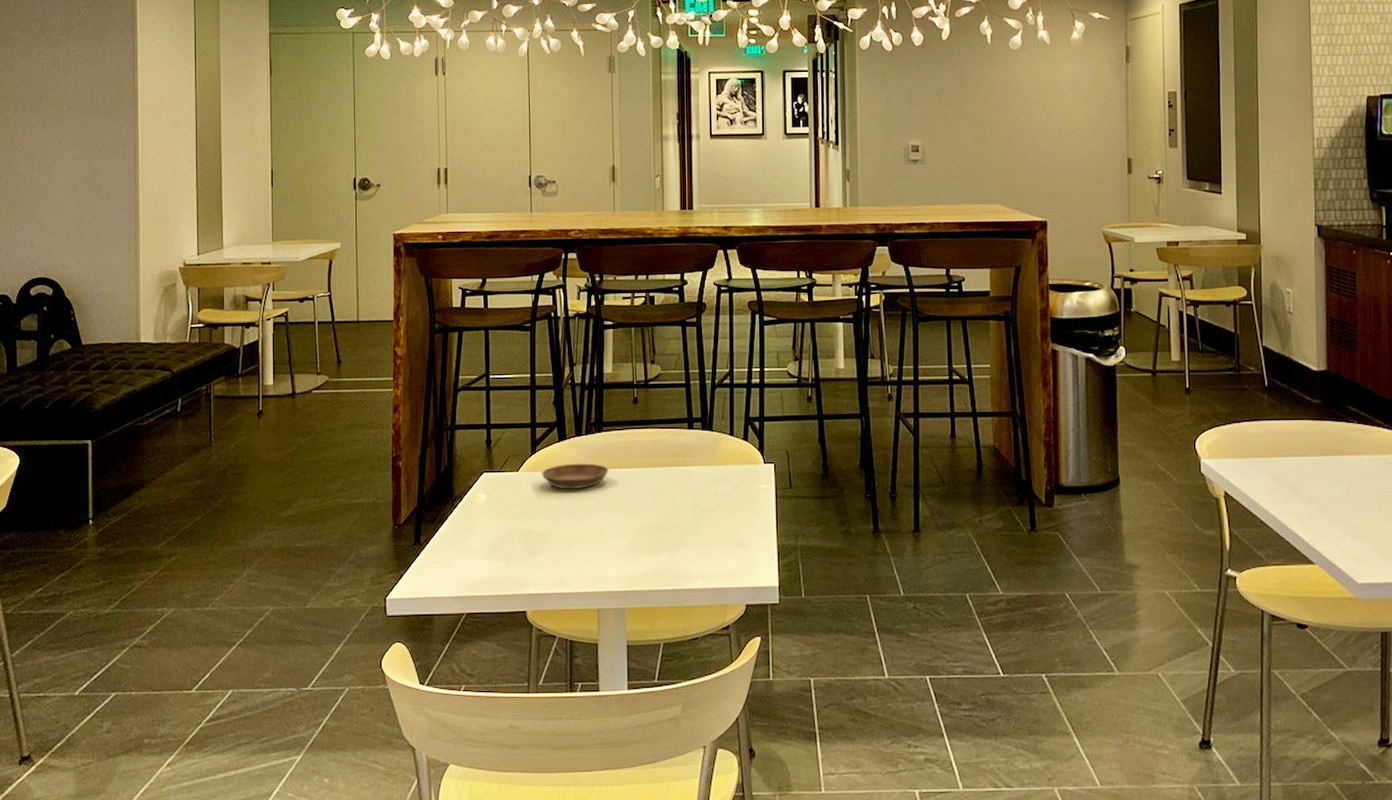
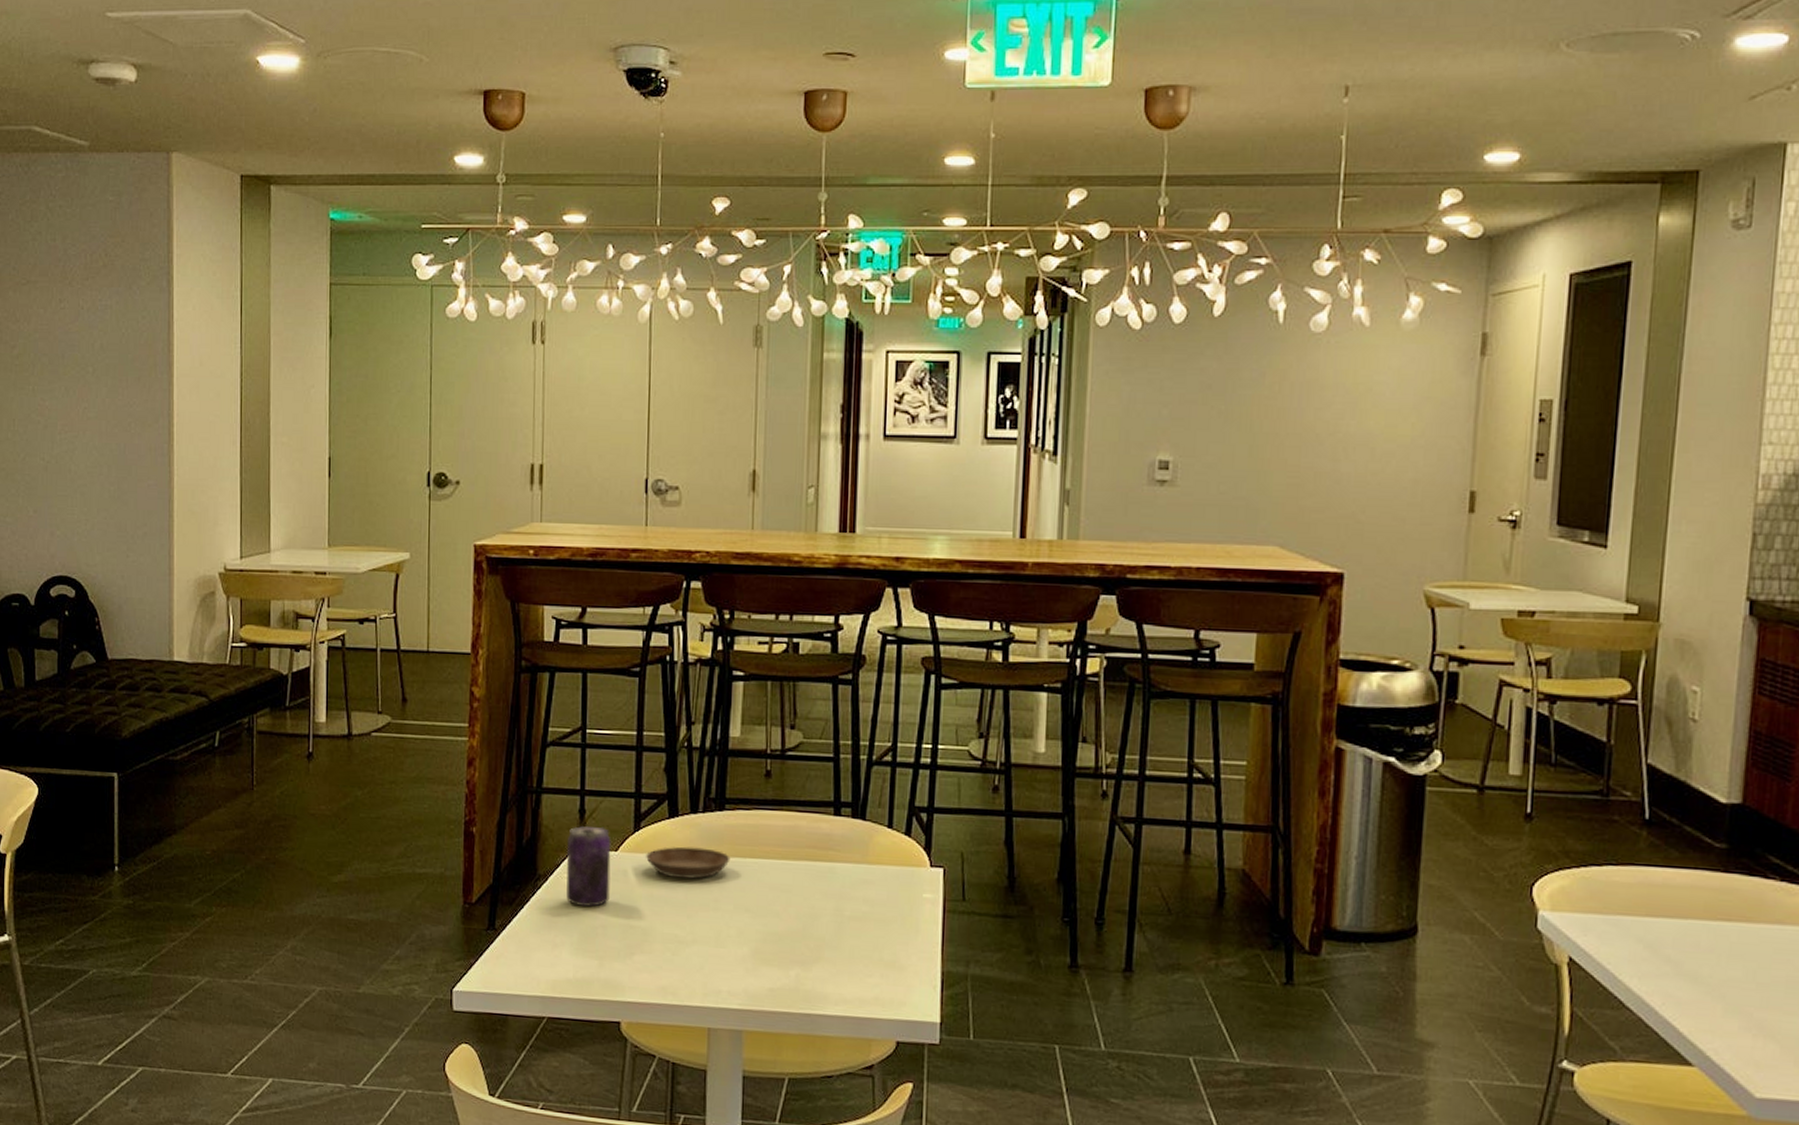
beverage can: none [477,454,514,520] -> present [566,826,611,907]

